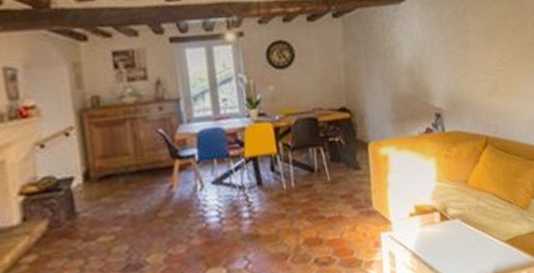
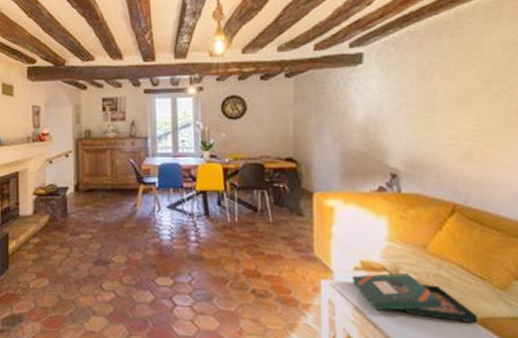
board game: none [408,209,509,252] -> present [351,272,479,324]

